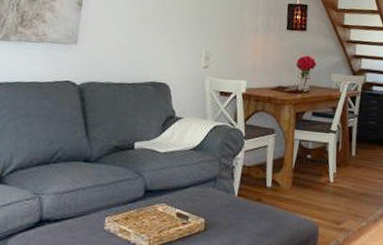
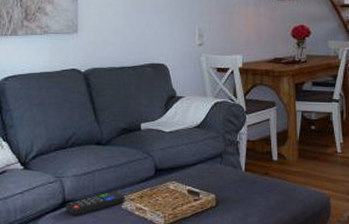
remote control: none [41,211,109,236] -> present [65,191,125,216]

